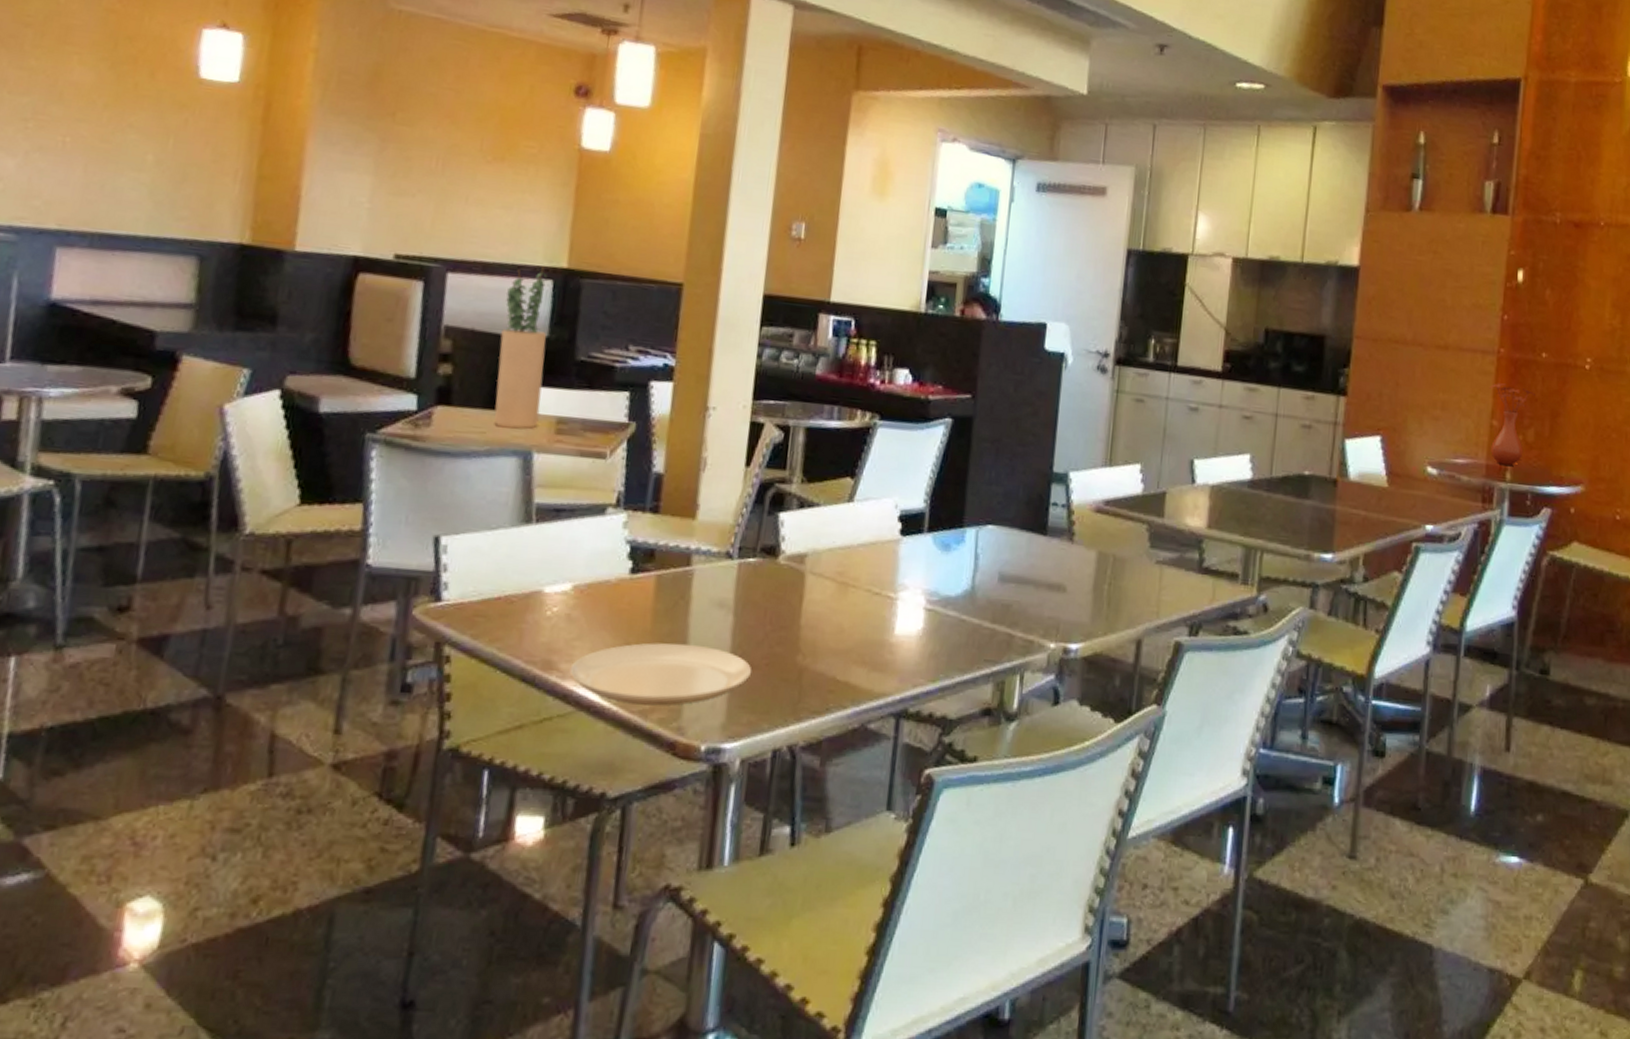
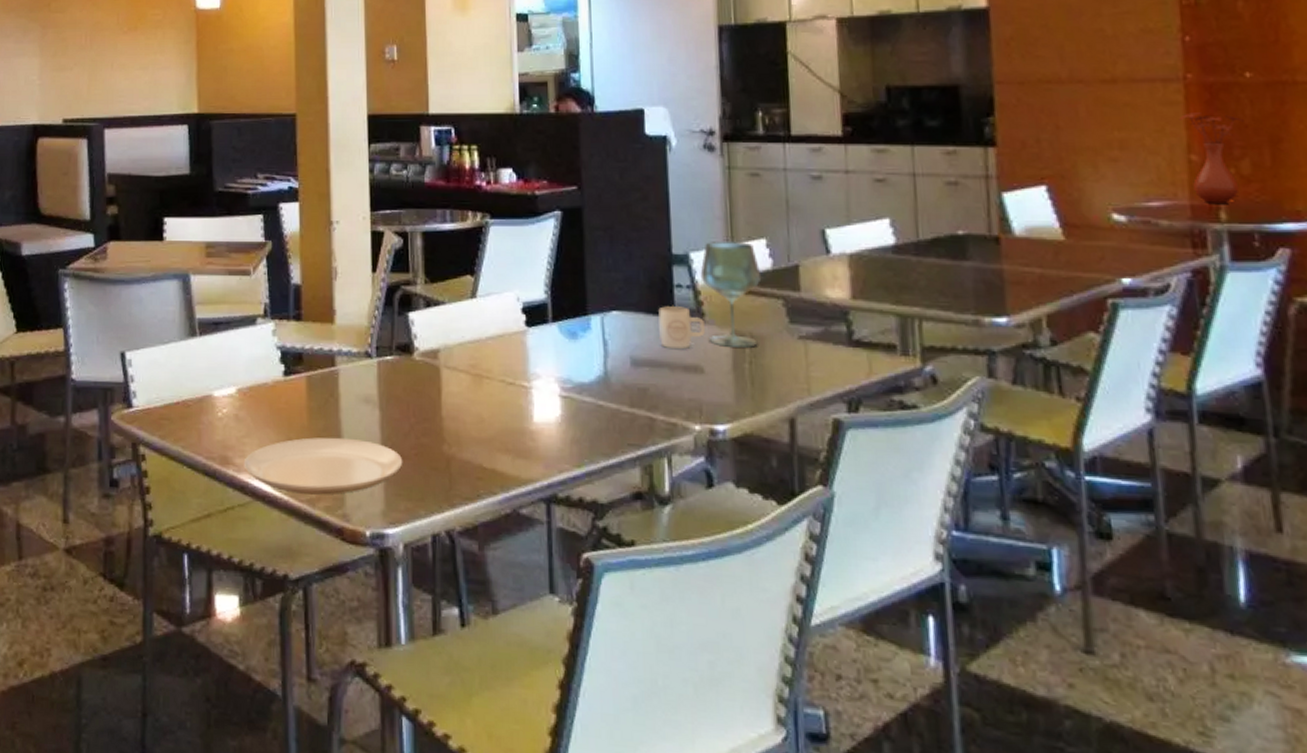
vase: present [494,266,547,430] -> none [152,114,191,256]
mug: none [1029,523,1073,568] -> present [658,305,705,350]
wine glass: none [1076,463,1132,569] -> present [700,242,762,348]

